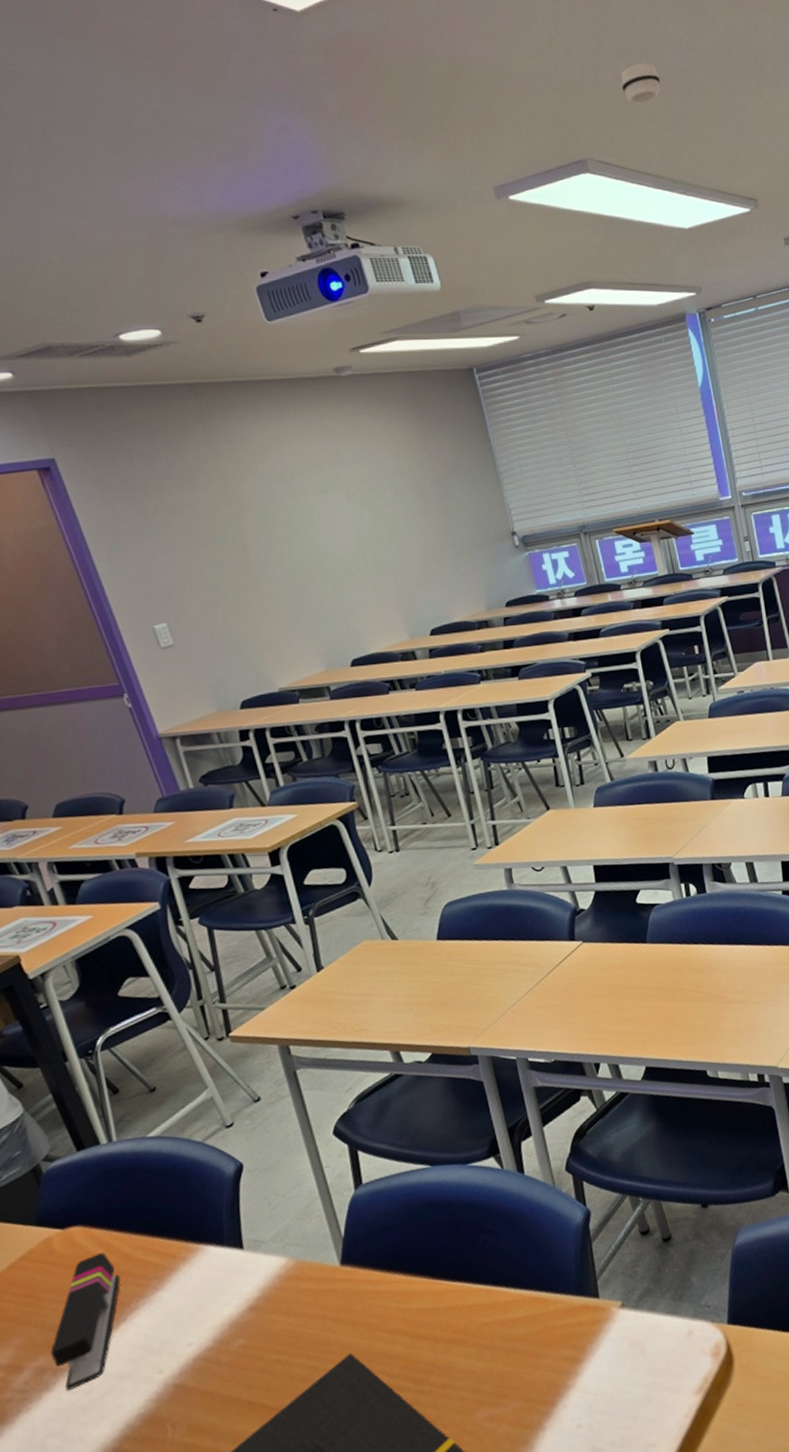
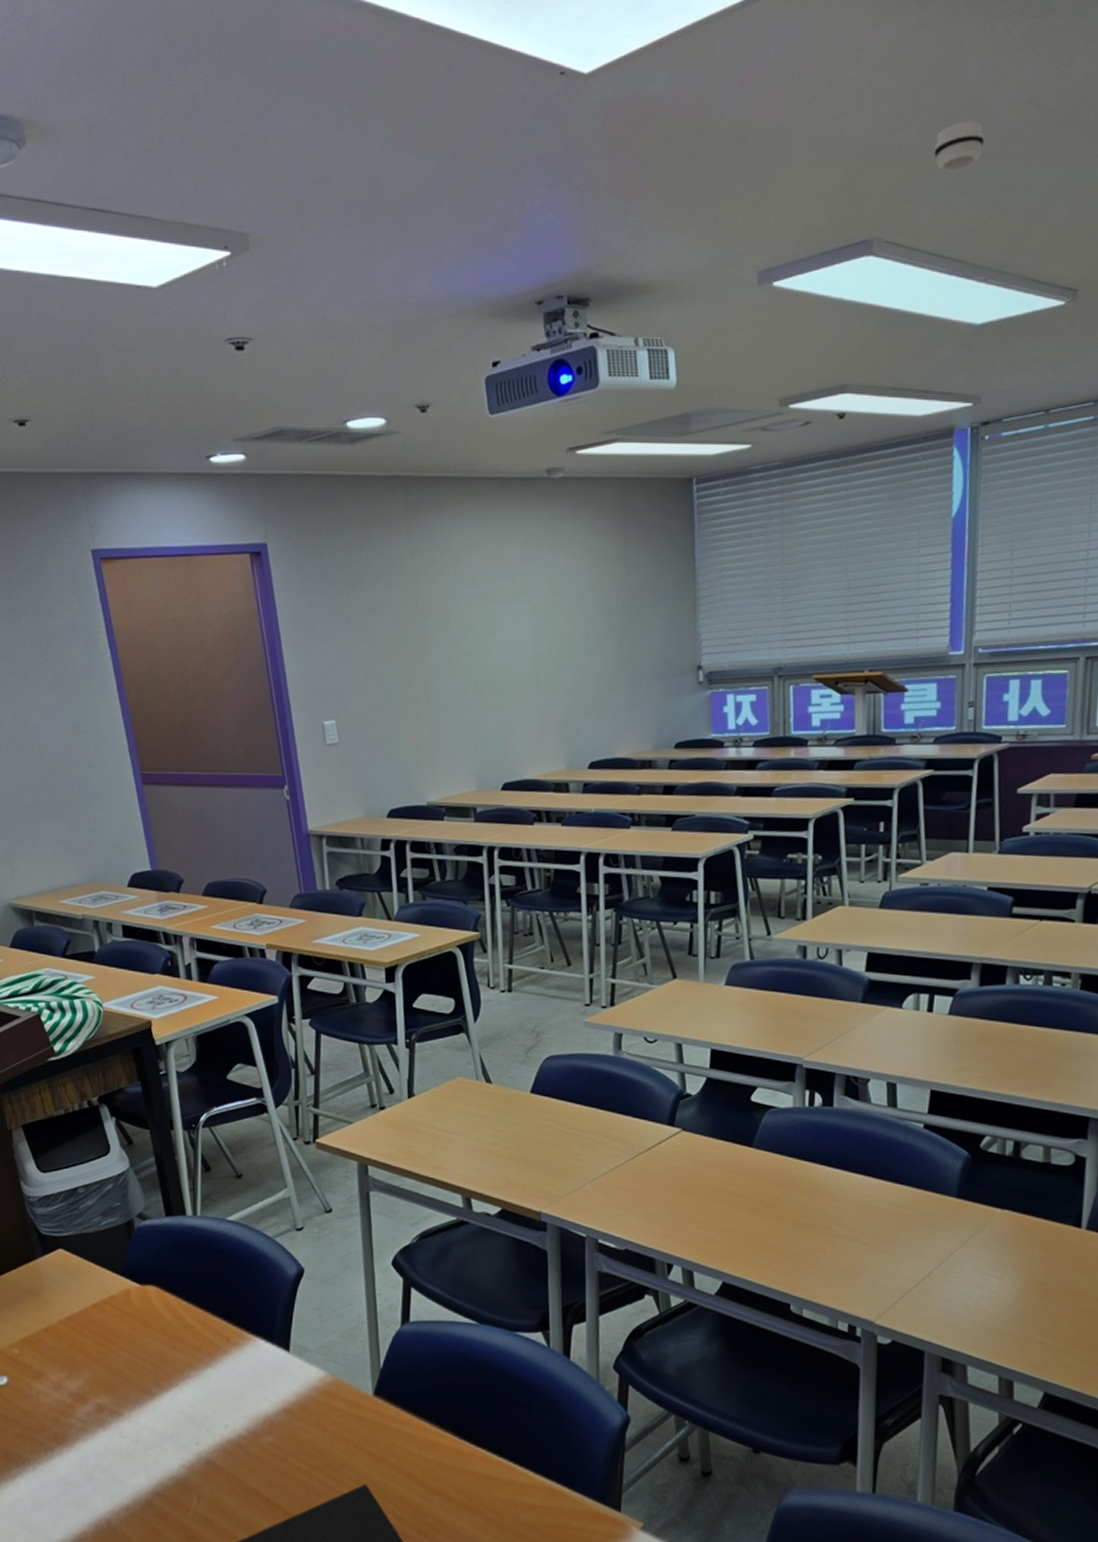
stapler: present [50,1253,121,1390] -> none [111,1316,180,1434]

